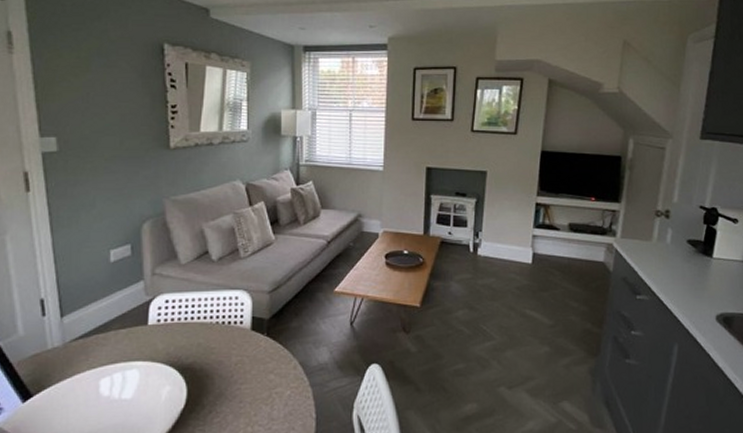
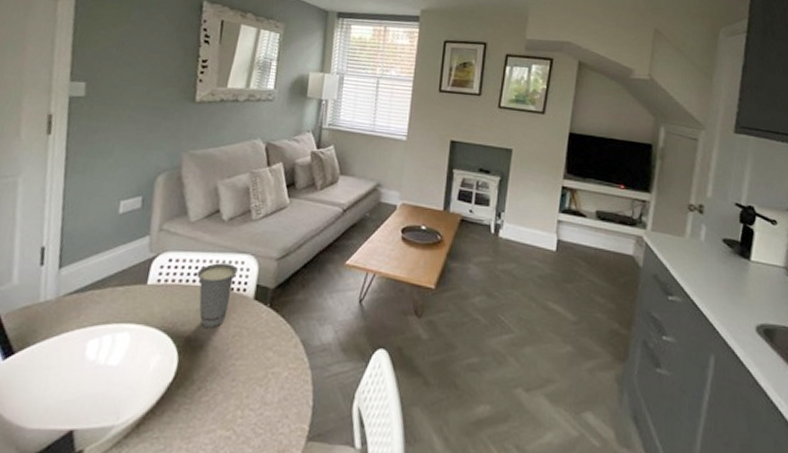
cup: none [194,300,232,358] -> present [196,263,238,327]

